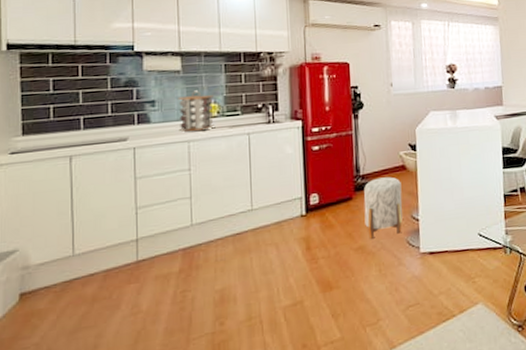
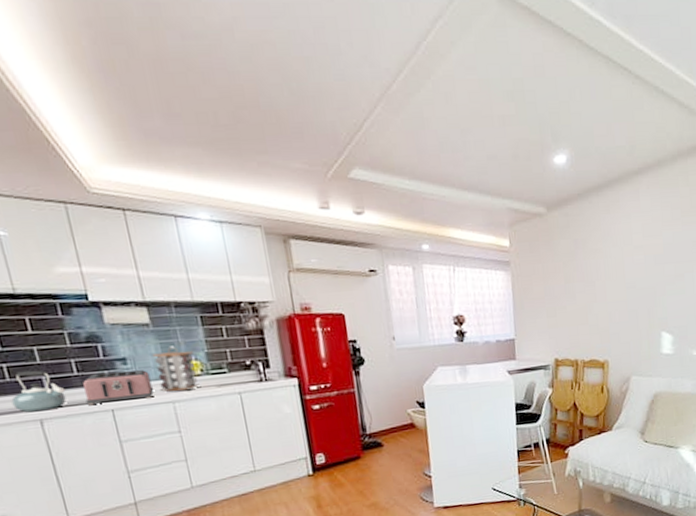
kettle: none [50,110,98,149] -> present [11,370,67,413]
toaster: none [113,111,174,144] -> present [83,370,154,406]
stool: present [364,177,403,239] -> none [372,435,415,496]

